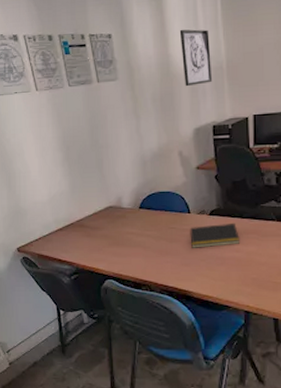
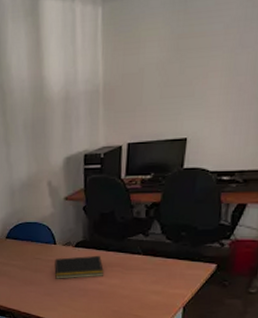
wall art: present [179,29,213,87] -> none [55,48,88,113]

